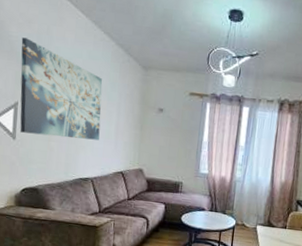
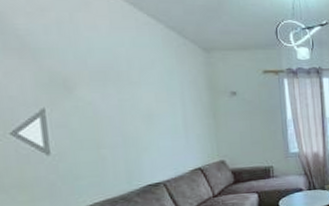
wall art: present [20,37,103,141] -> none [34,30,165,145]

